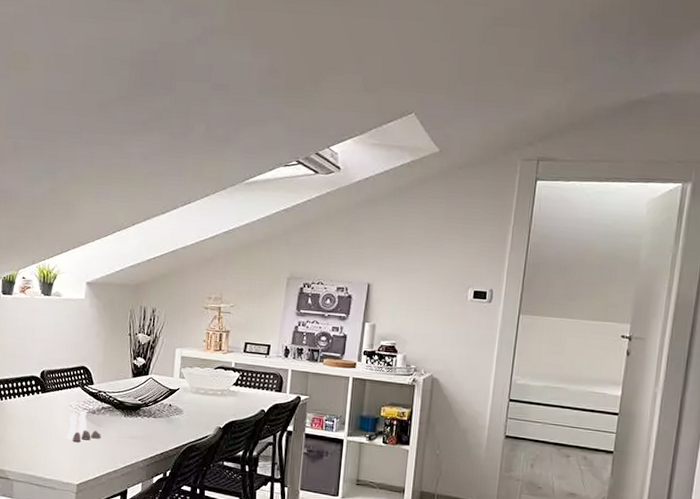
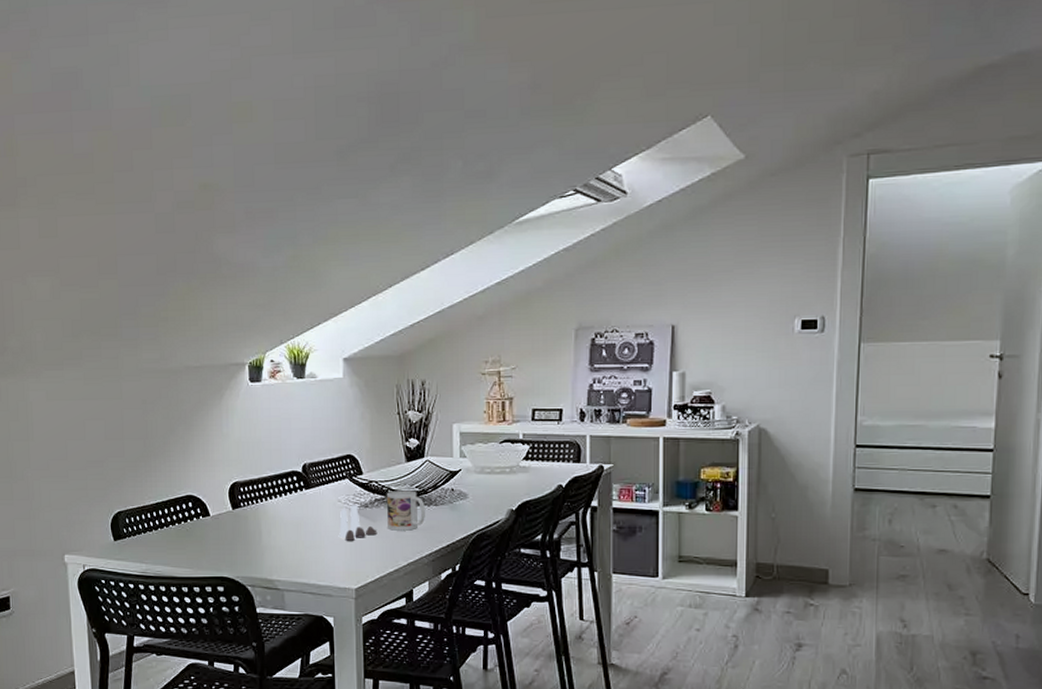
mug: none [111,401,145,438] -> present [386,490,425,531]

